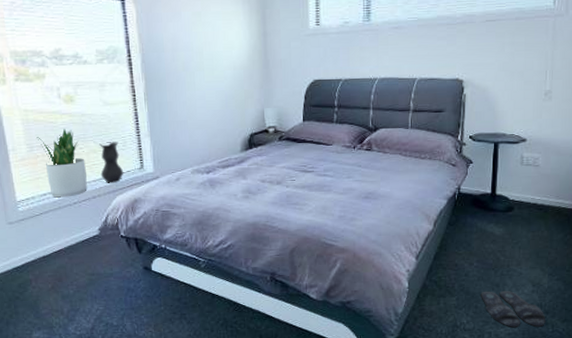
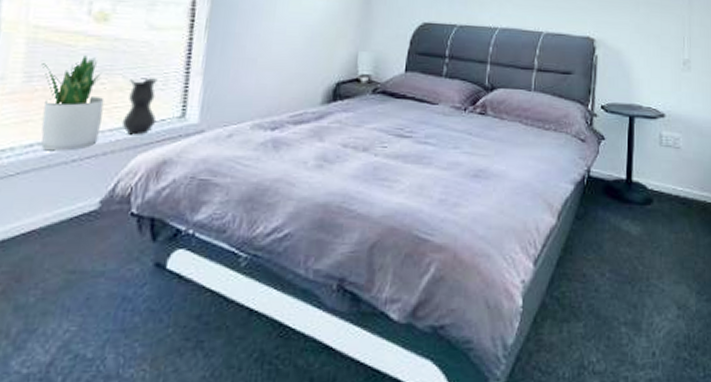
slippers: present [481,290,545,327] -> none [614,314,695,370]

